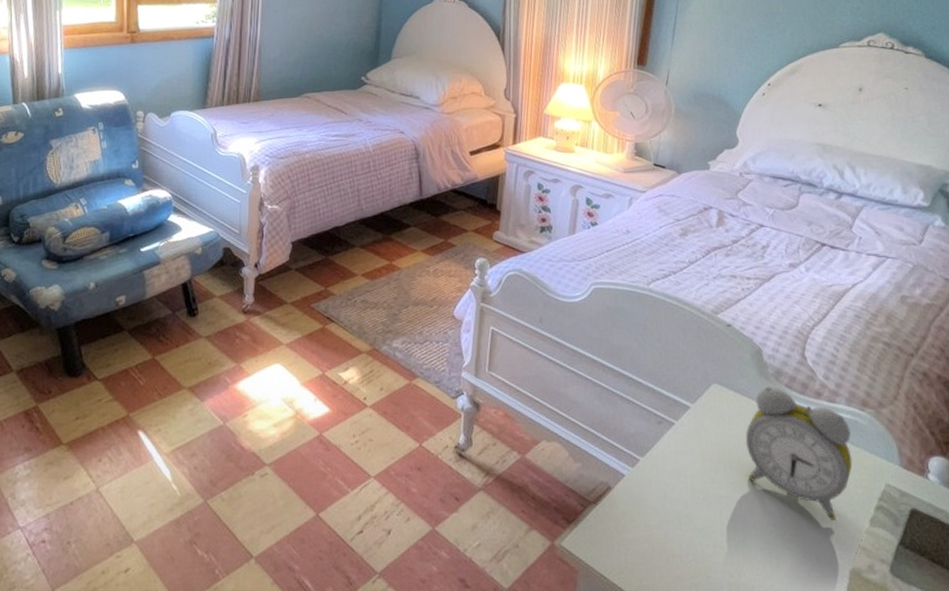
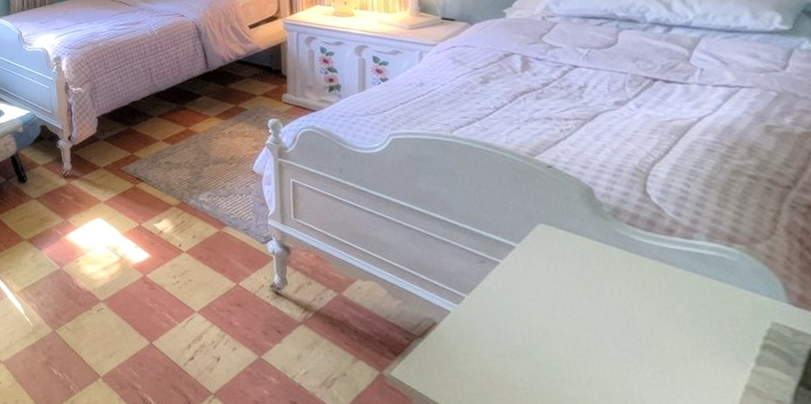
alarm clock: present [745,386,853,520] -> none [584,224,724,359]

